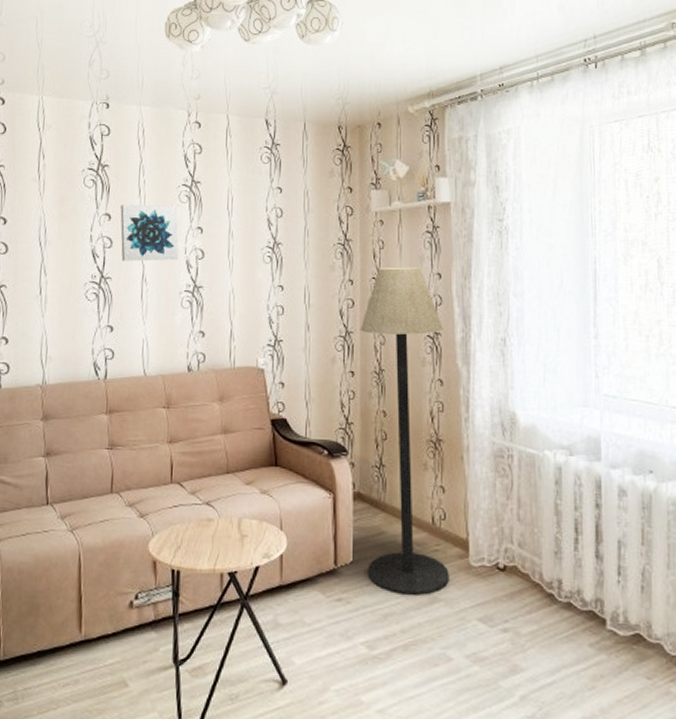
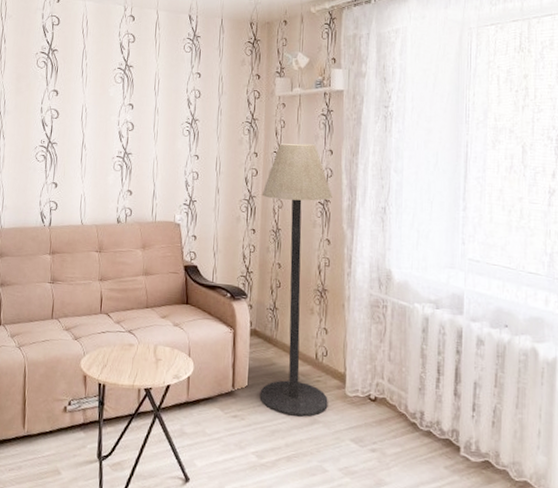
wall art: present [120,204,179,261] -> none [66,82,113,131]

